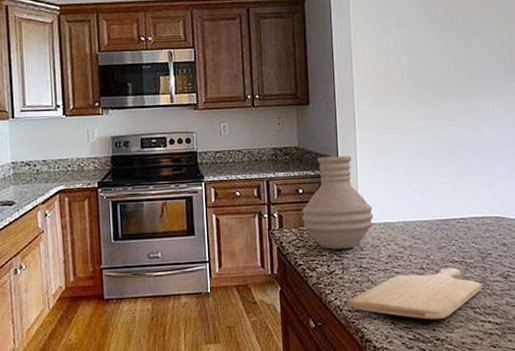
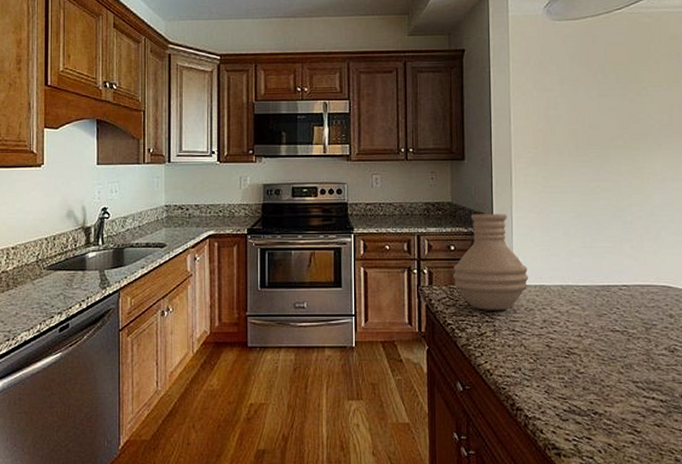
chopping board: present [348,267,482,320] -> none [499,337,646,391]

